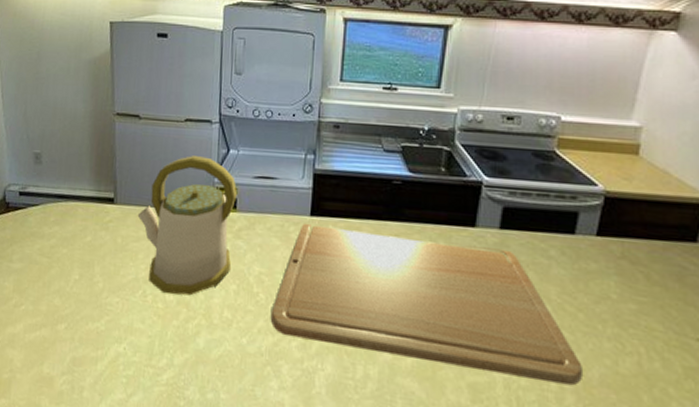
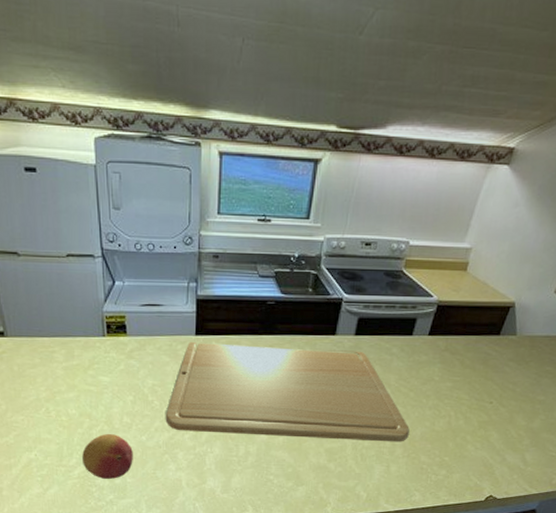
kettle: present [137,155,238,296] -> none [30,289,127,409]
fruit: none [173,329,231,393] -> present [82,433,133,480]

